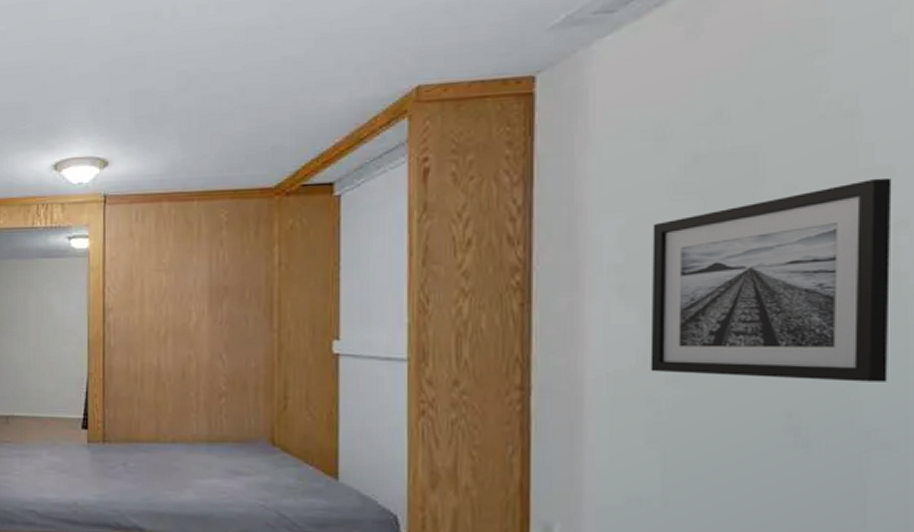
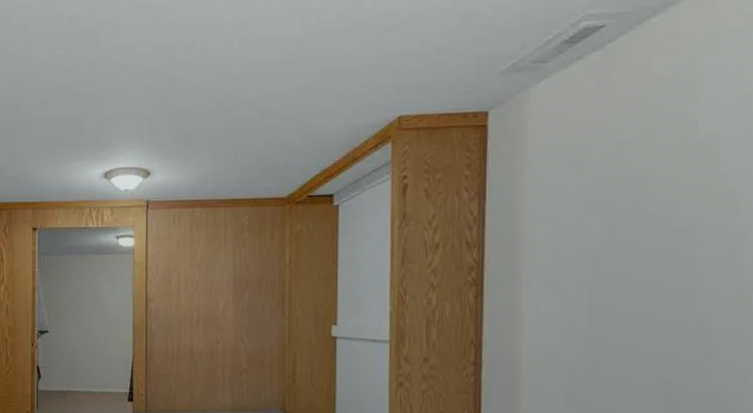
wall art: present [650,177,892,382] -> none [569,200,739,357]

